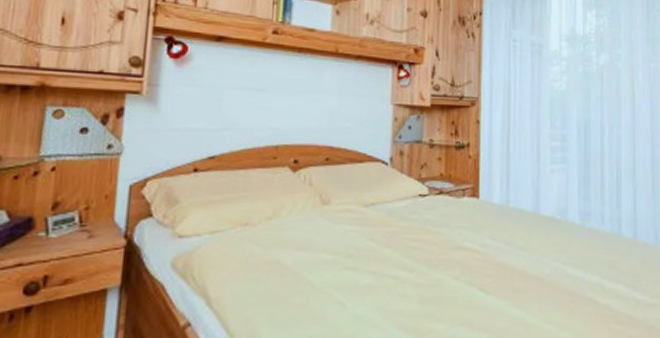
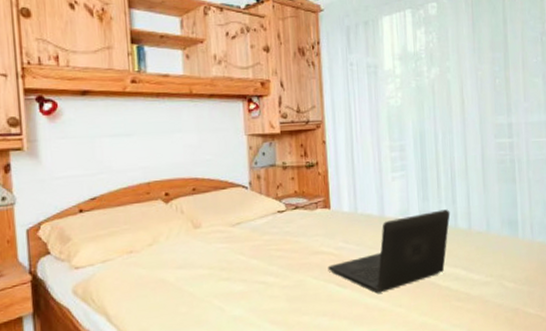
laptop: none [470,213,614,304] -> present [327,209,450,293]

